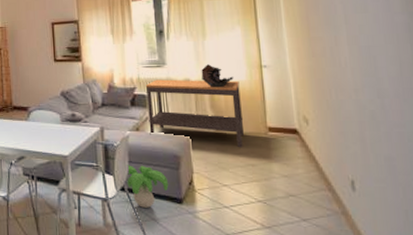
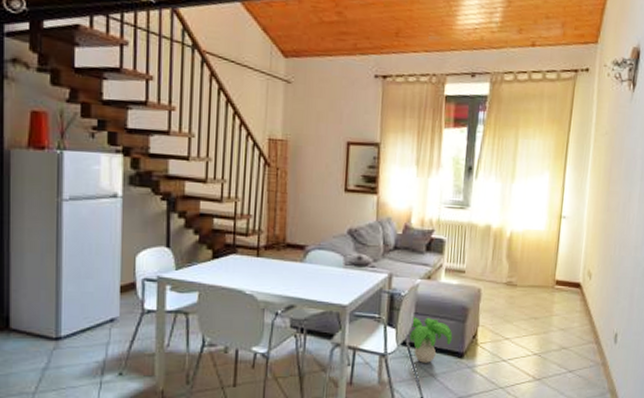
side table: present [145,79,245,148] -> none [441,223,538,301]
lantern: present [201,64,233,88] -> none [503,210,533,237]

